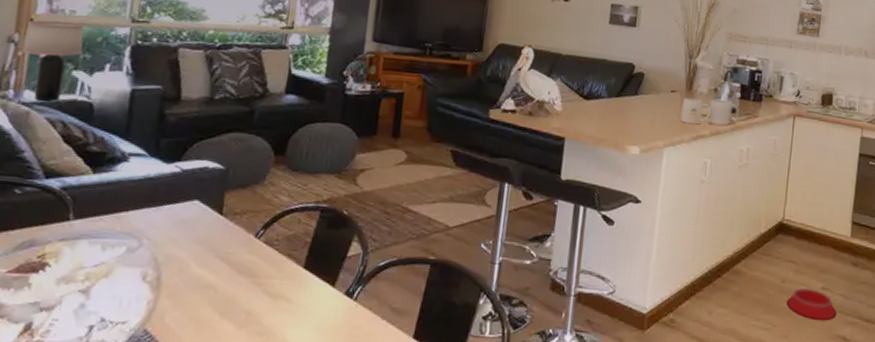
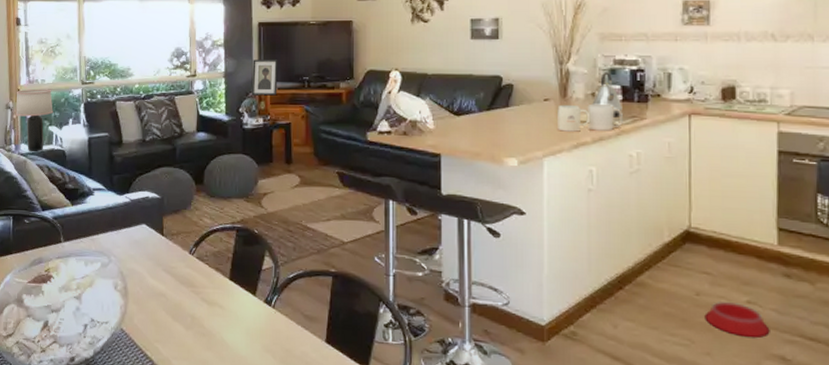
picture frame: none [361,17,398,61] -> present [252,59,278,96]

